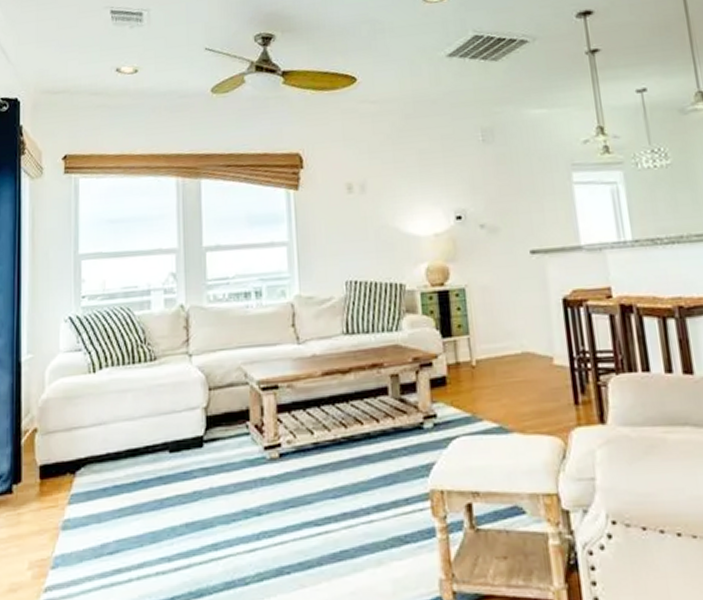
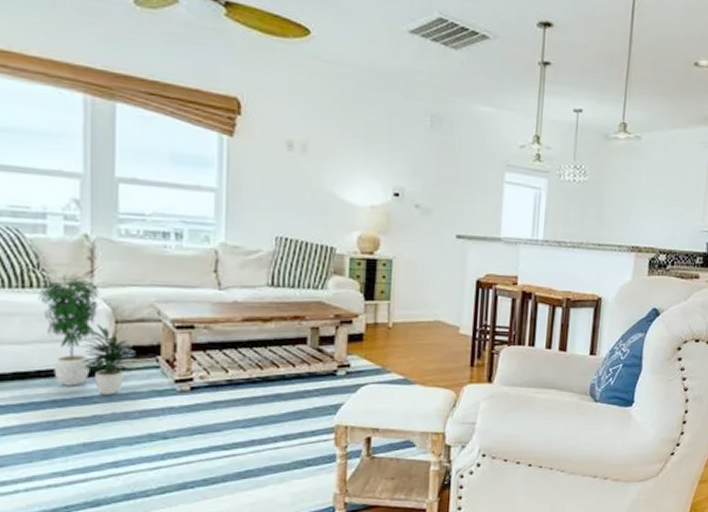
potted plant: none [145,344,228,468] -> present [38,273,136,395]

